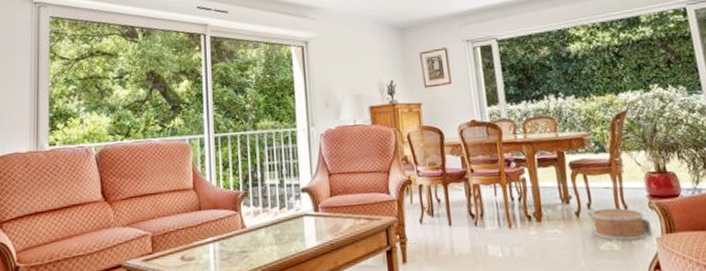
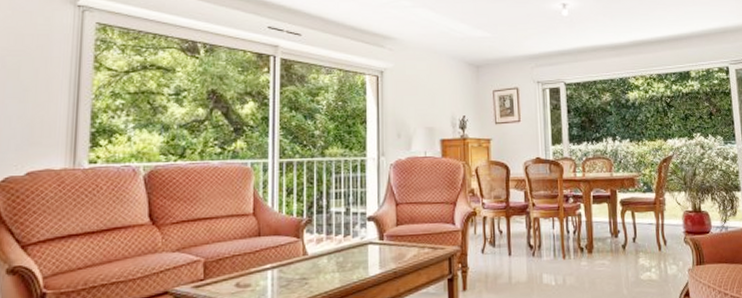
basket: present [588,208,652,241] -> none [633,242,685,272]

